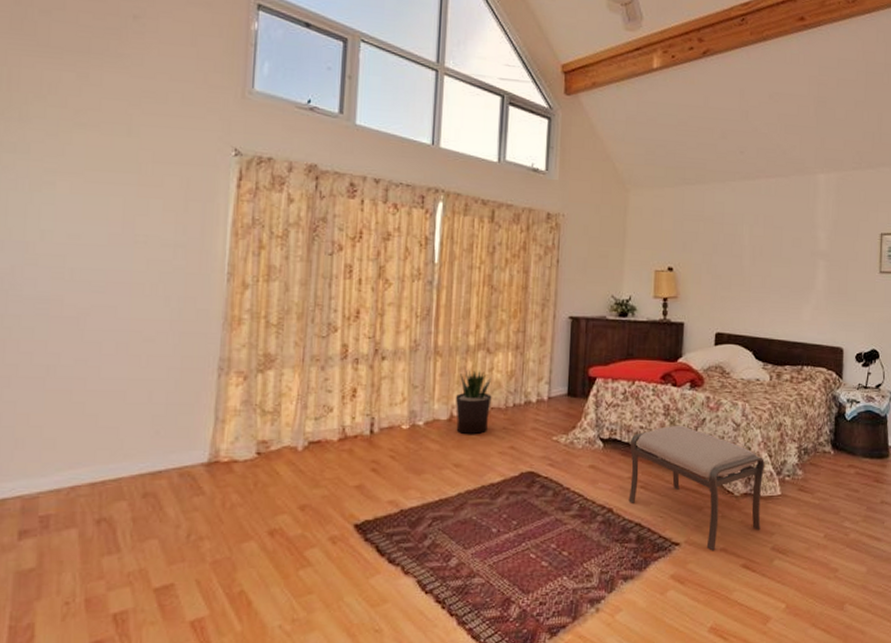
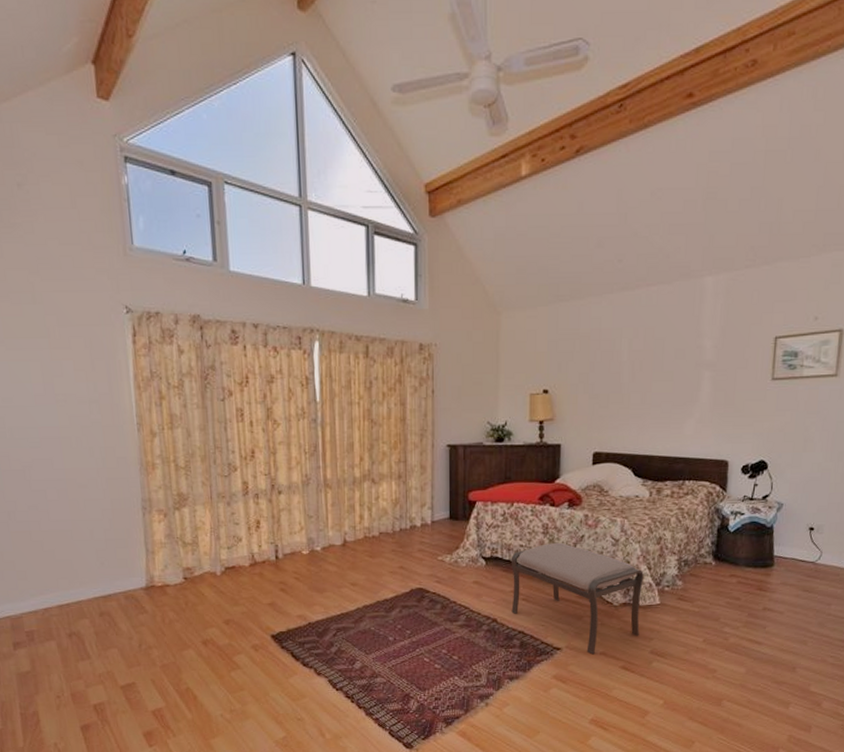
planter: present [455,367,492,435] -> none [346,497,380,558]

